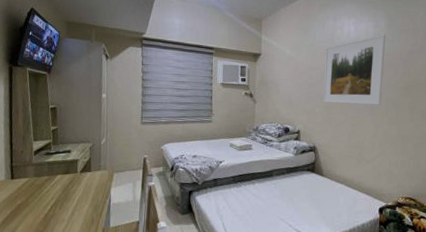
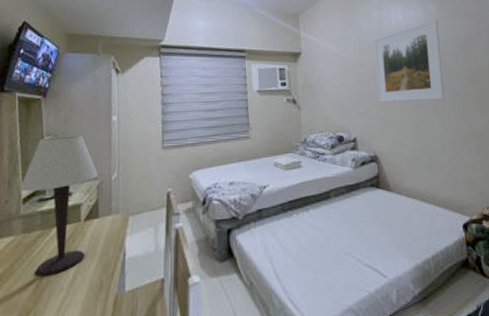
table lamp: none [32,106,91,209] -> present [20,135,98,276]

